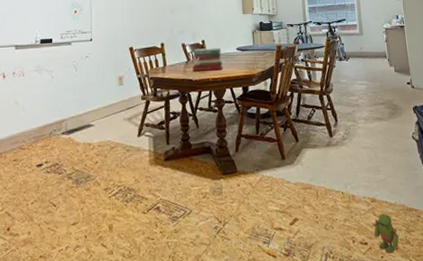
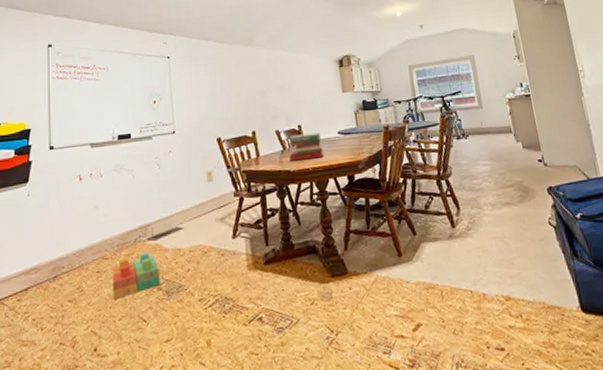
toy blocks: none [27,145,70,185] -> present [112,252,160,300]
toy robot: present [373,214,399,254] -> none [510,314,542,360]

